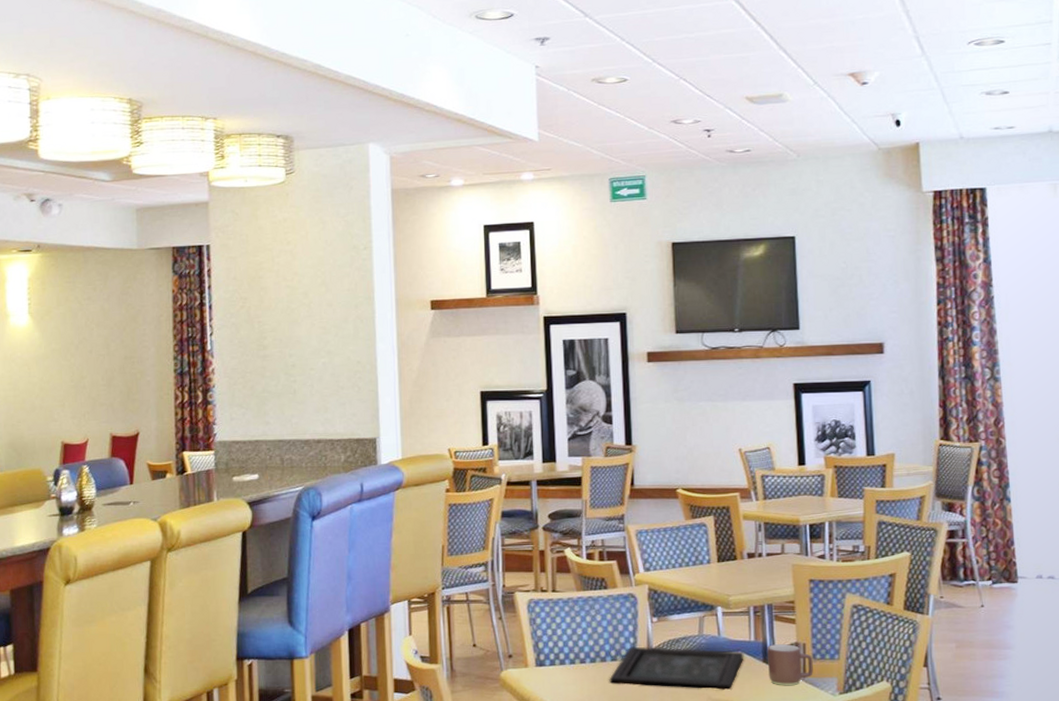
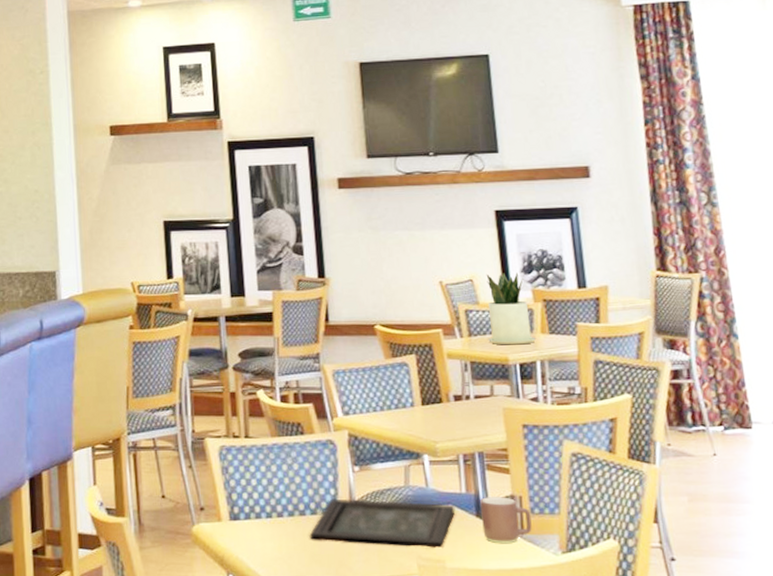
planter: none [782,441,826,508] -> present [486,272,536,345]

